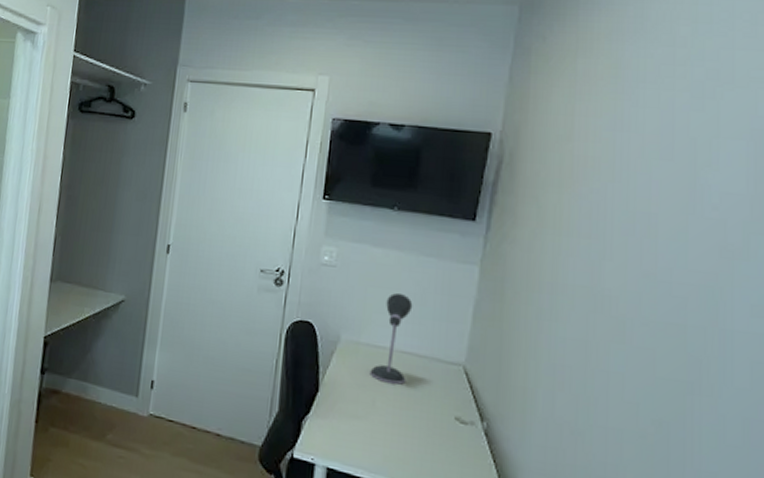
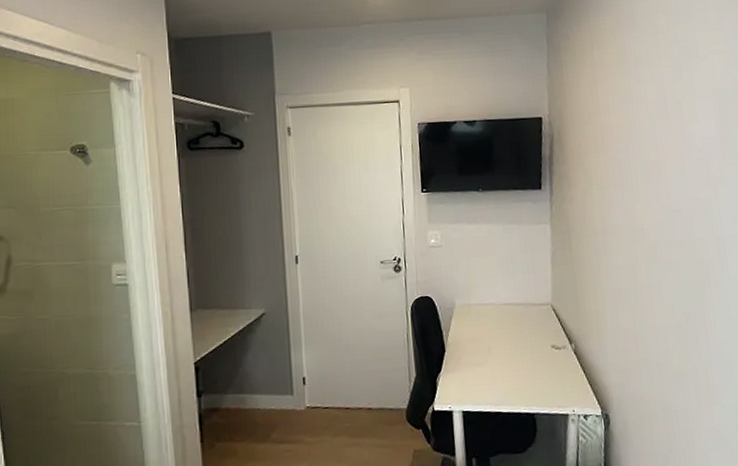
desk lamp: present [369,292,413,385] -> none [482,257,511,332]

